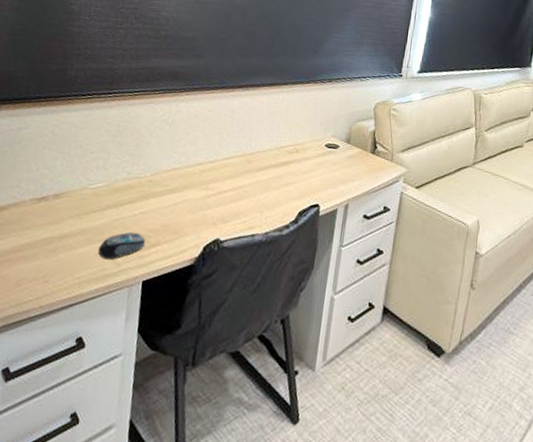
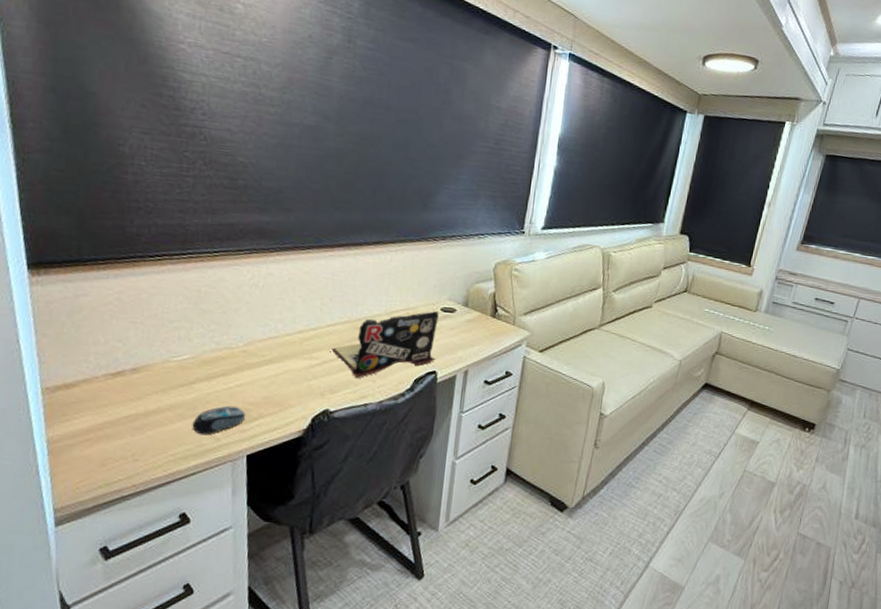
laptop: none [225,147,324,209] -> present [330,311,439,378]

